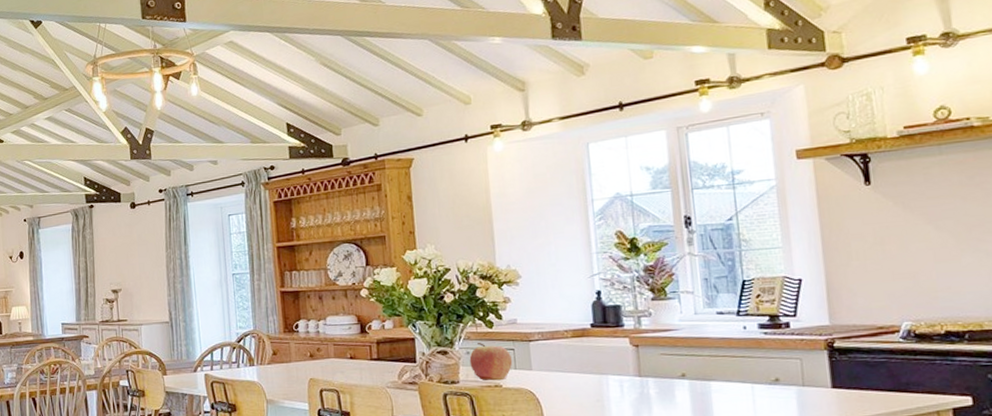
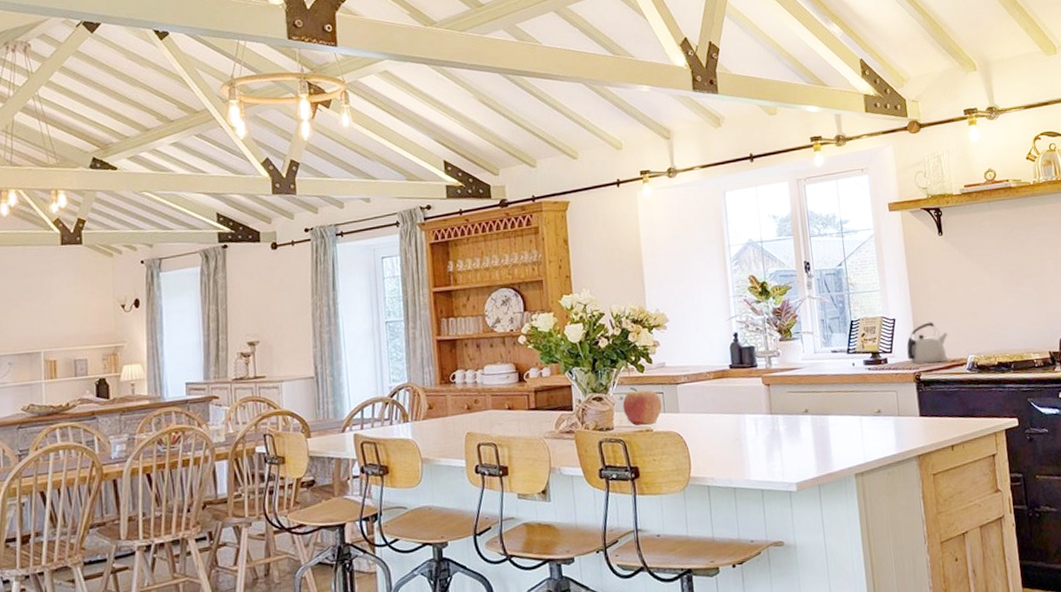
kettle: none [816,283,874,331] -> present [907,322,948,365]

